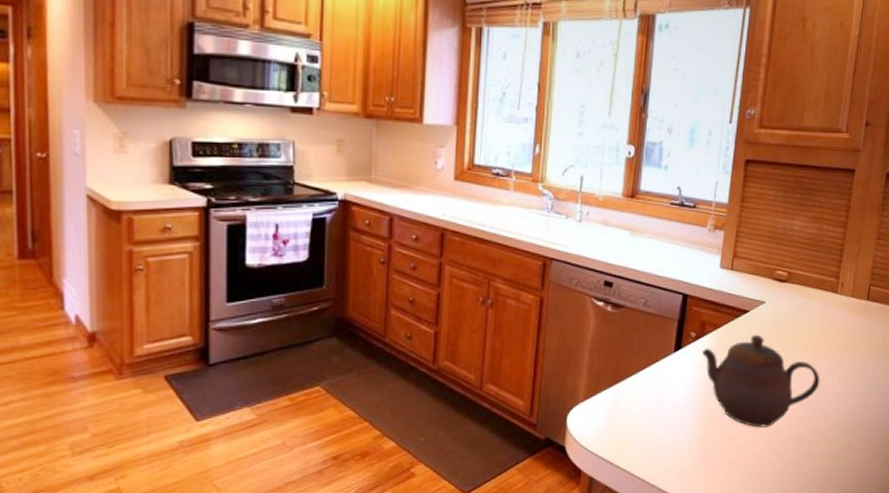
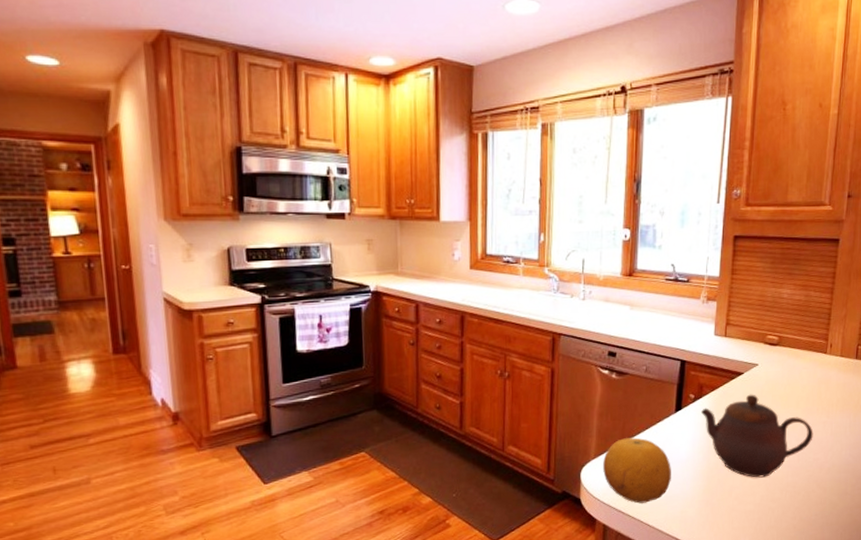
fruit: none [592,379,667,454] -> present [603,437,671,504]

